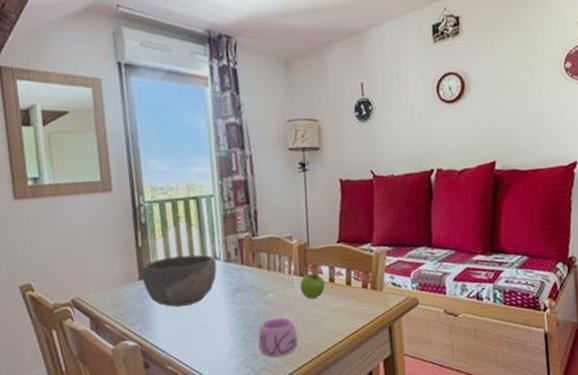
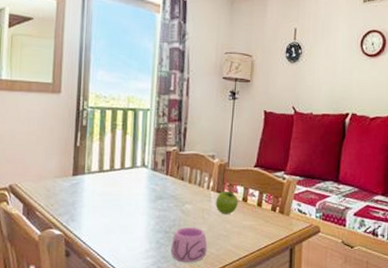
bowl: present [141,254,217,308] -> none [75,159,144,206]

